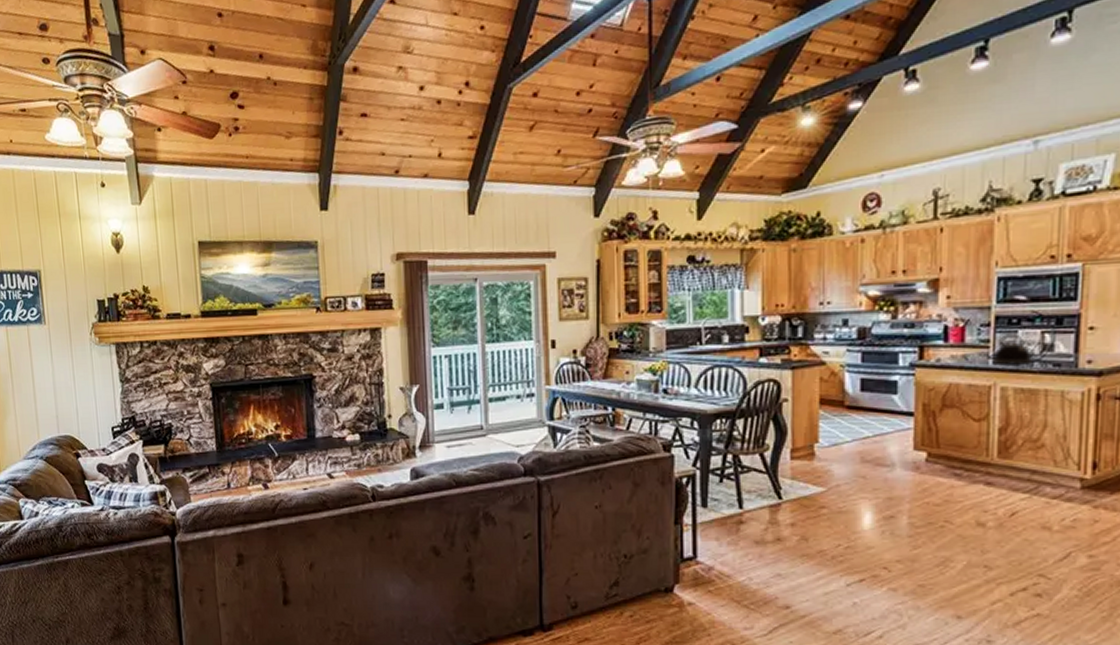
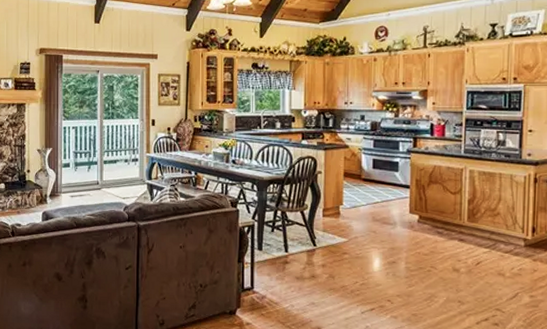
kettle: present [993,332,1032,365] -> none [464,131,491,155]

